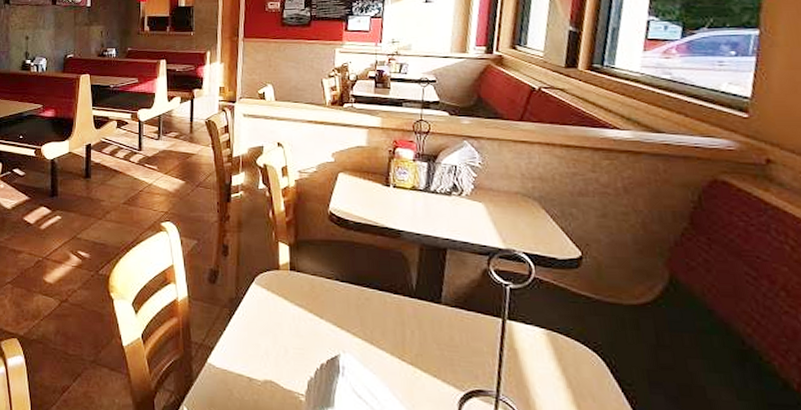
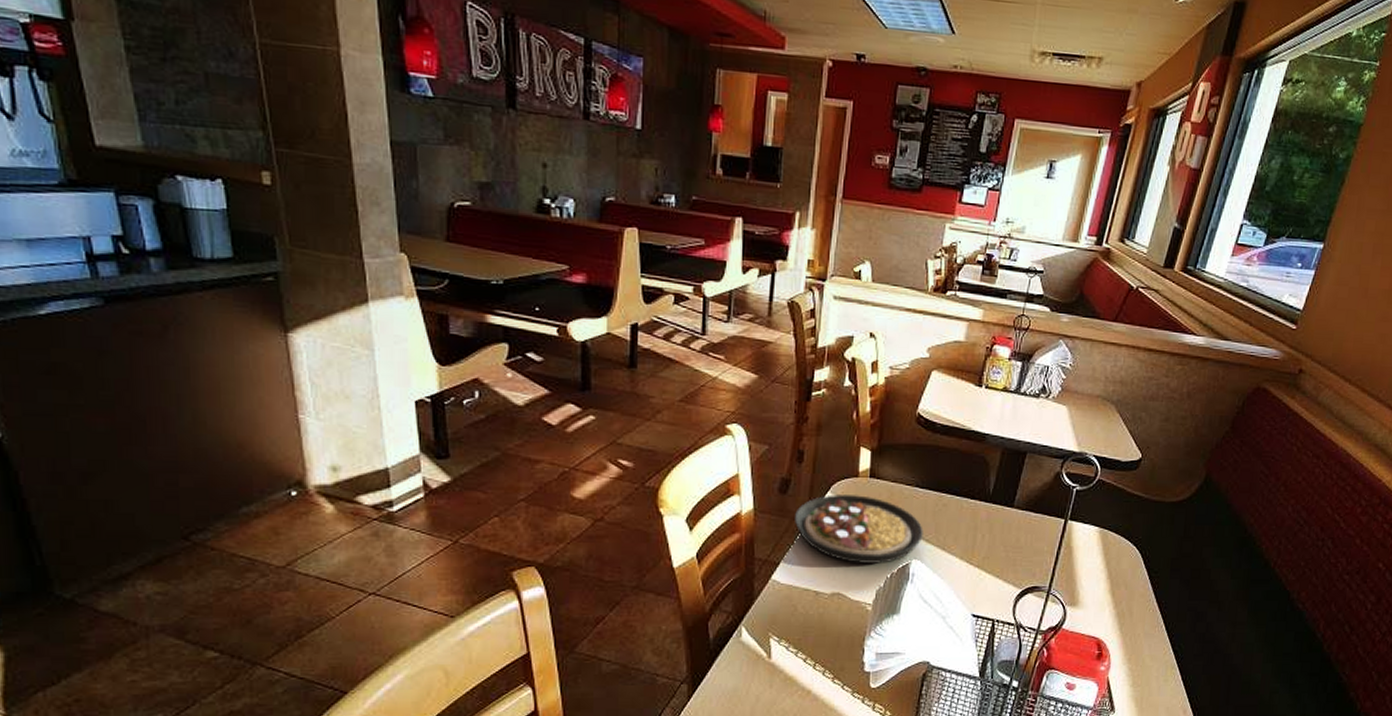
plate: none [223,285,349,354] -> present [793,495,923,563]

